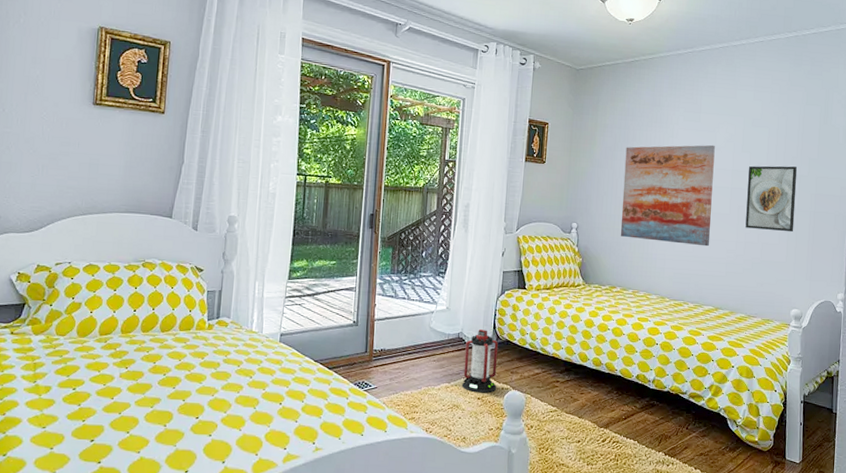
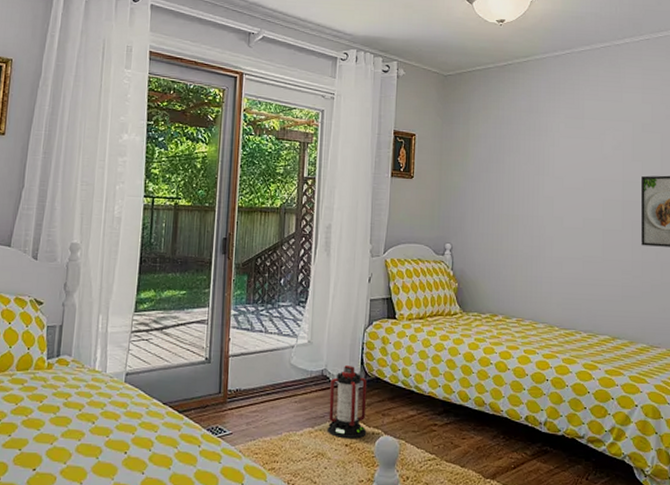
wall art: present [620,145,715,247] -> none [500,153,602,268]

